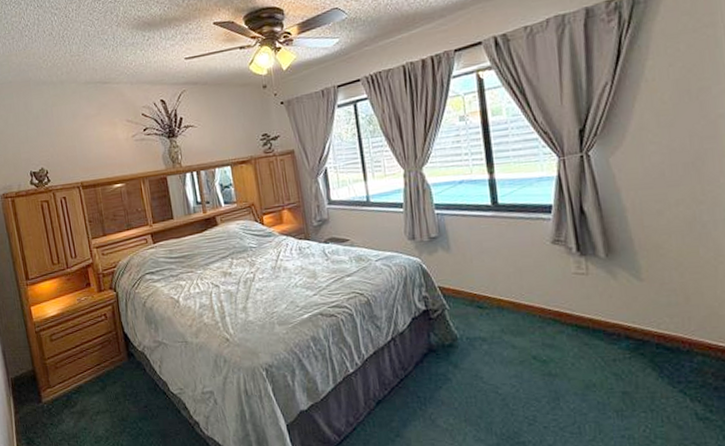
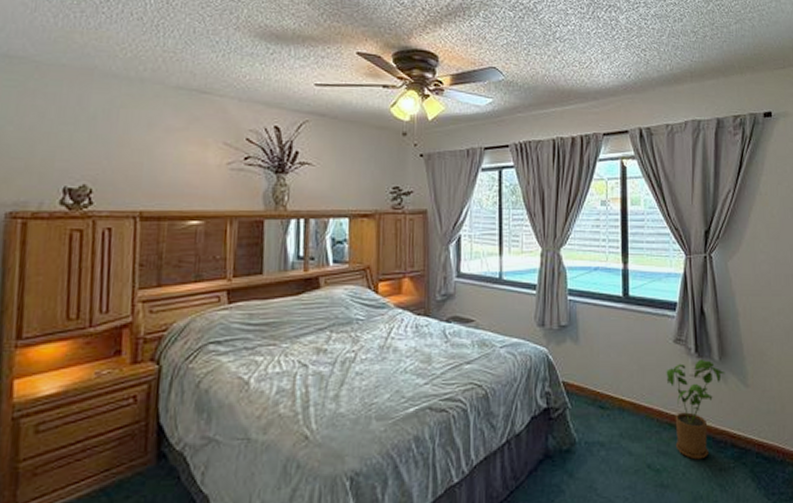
house plant: none [545,257,614,351] -> present [666,359,726,460]

